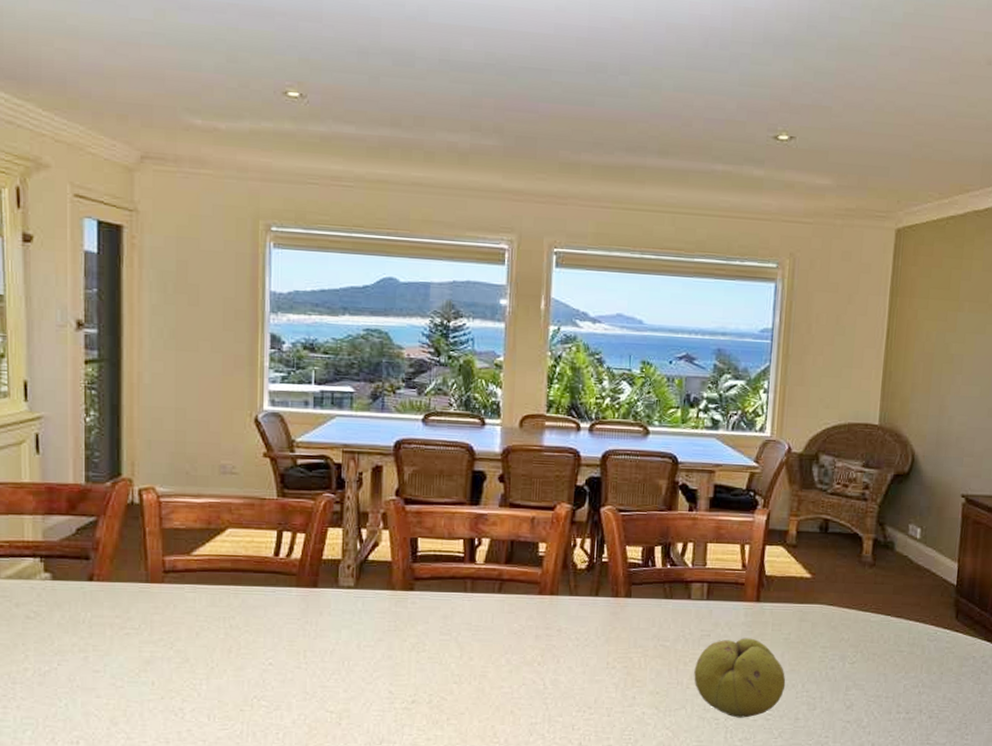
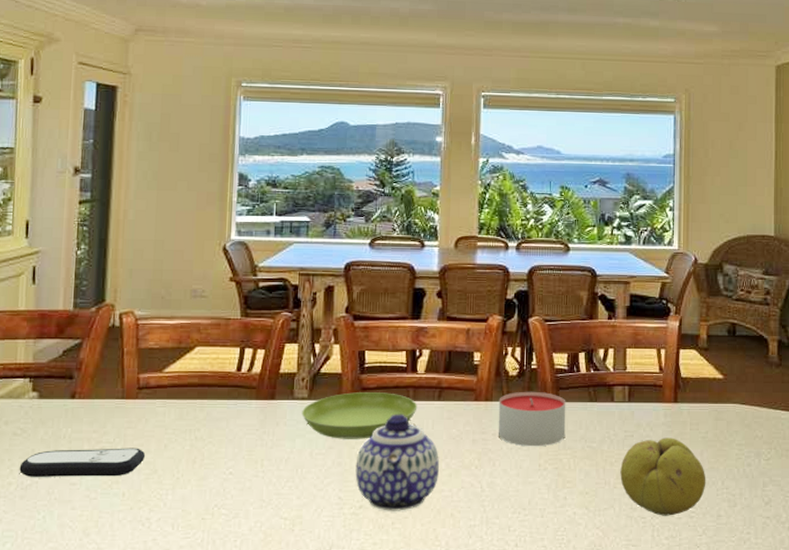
remote control: none [35,634,176,665] -> present [19,448,146,477]
saucer: none [348,582,476,632] -> present [302,392,418,439]
teapot: none [407,606,500,707] -> present [355,413,440,511]
candle: none [563,585,639,644] -> present [498,391,566,447]

